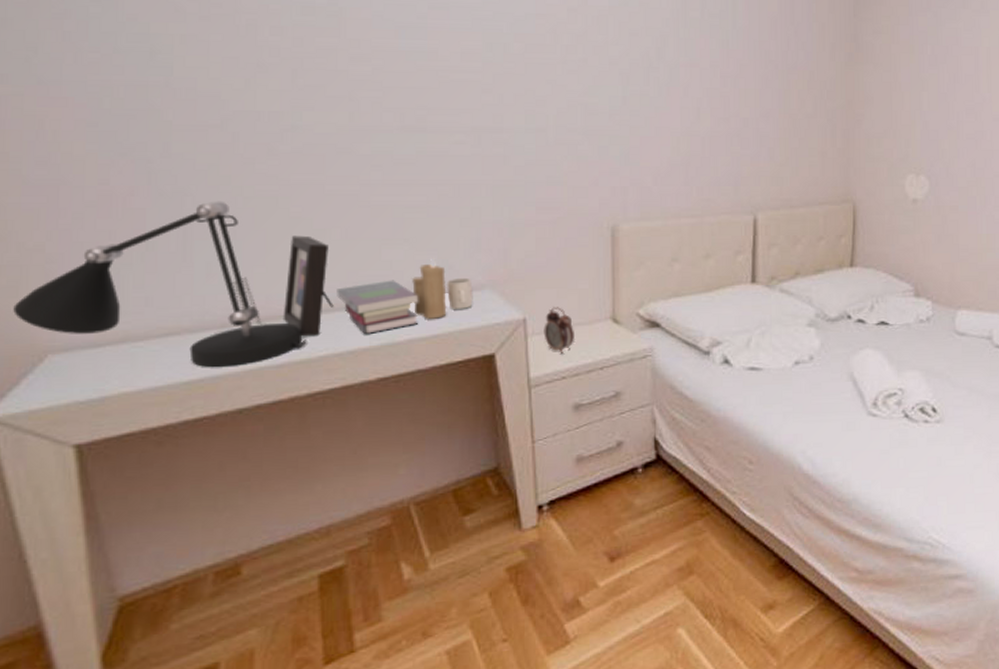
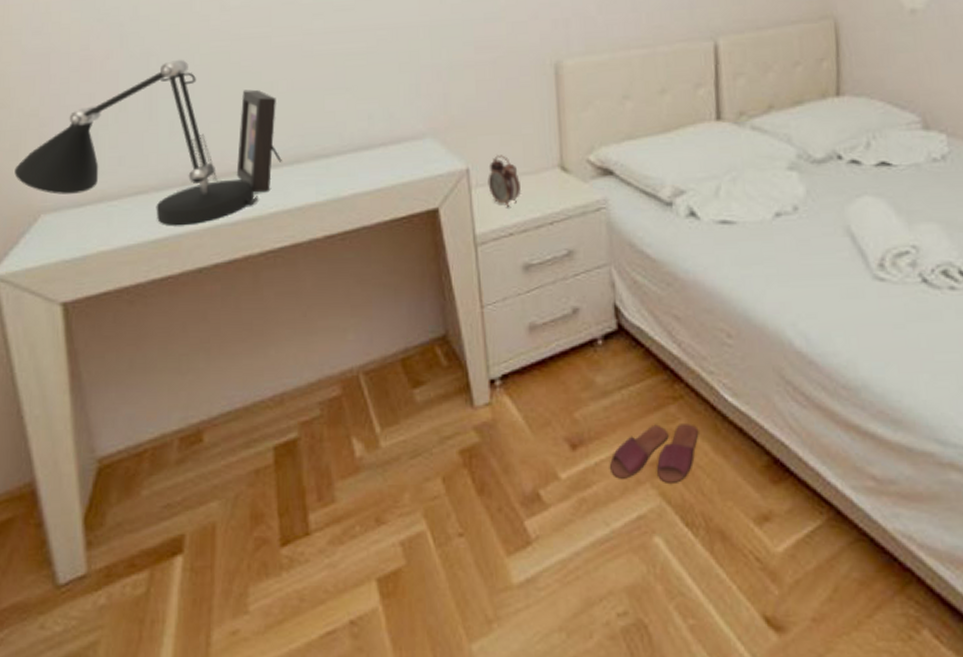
books: present [337,280,418,335] -> none [284,131,361,190]
candle: present [412,258,447,319] -> none [355,107,389,172]
mug: present [447,277,473,310] -> none [388,126,415,162]
slippers: none [644,535,719,585] -> present [610,424,698,483]

